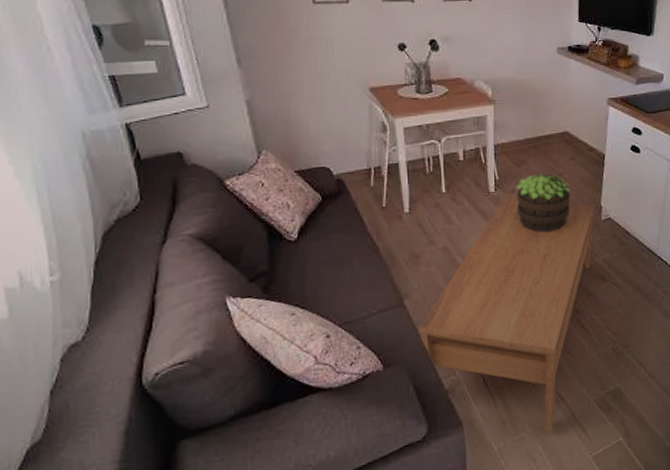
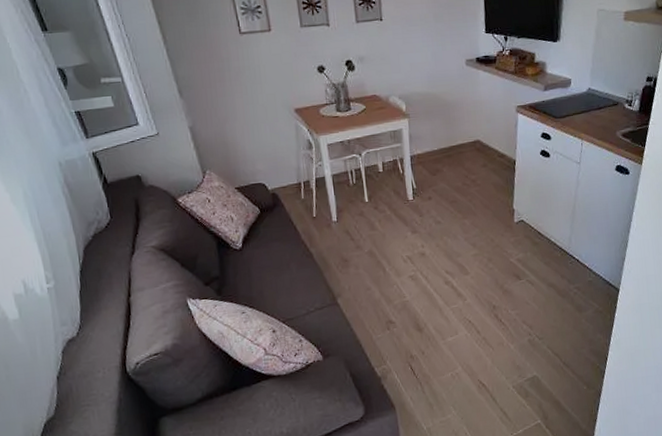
coffee table: present [419,196,595,432] -> none [352,202,507,414]
potted plant: present [515,174,571,233] -> none [432,181,485,236]

